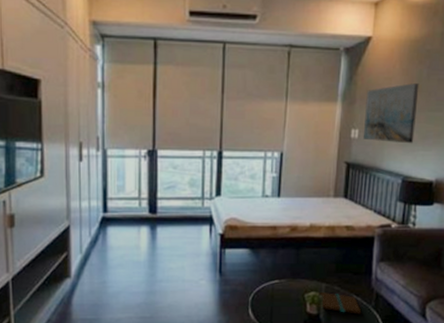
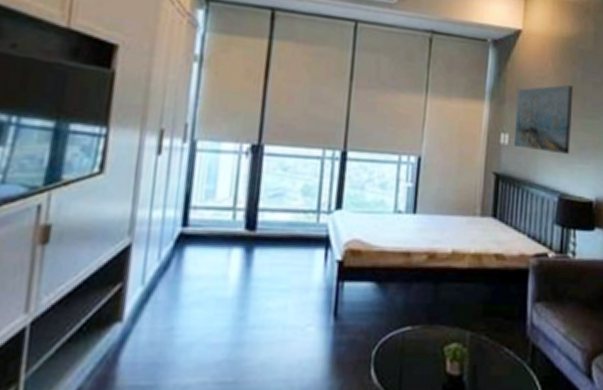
book: present [320,292,362,314] -> none [463,344,515,375]

